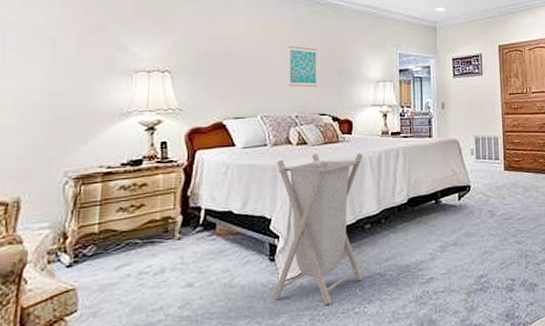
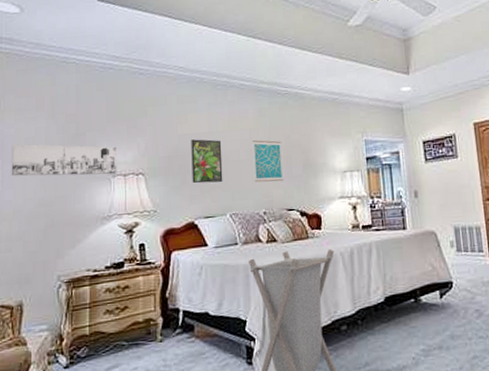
wall art: none [13,32,141,70] -> present [11,144,117,176]
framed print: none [223,41,257,85] -> present [191,139,223,184]

